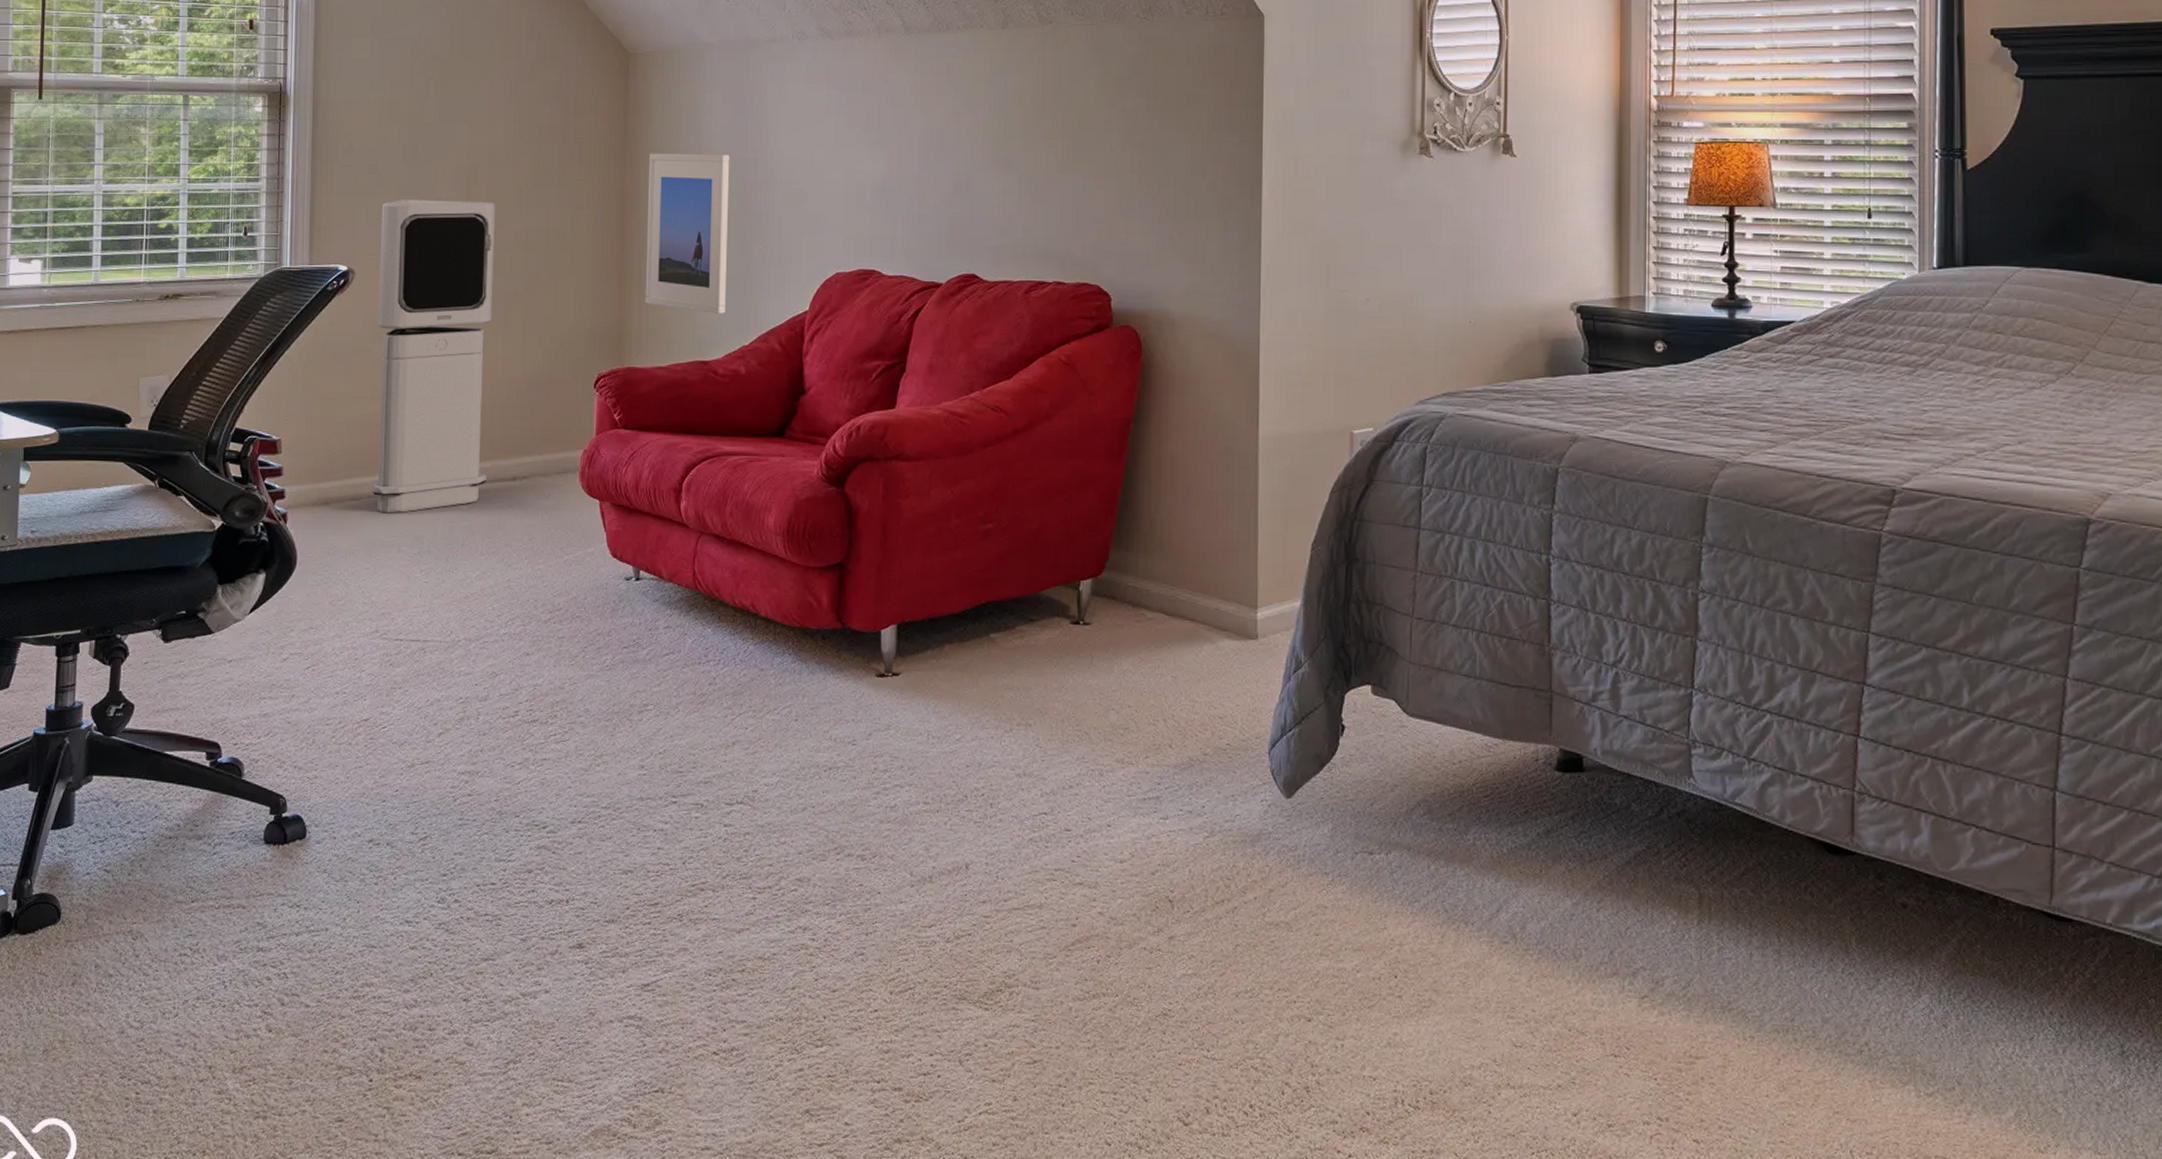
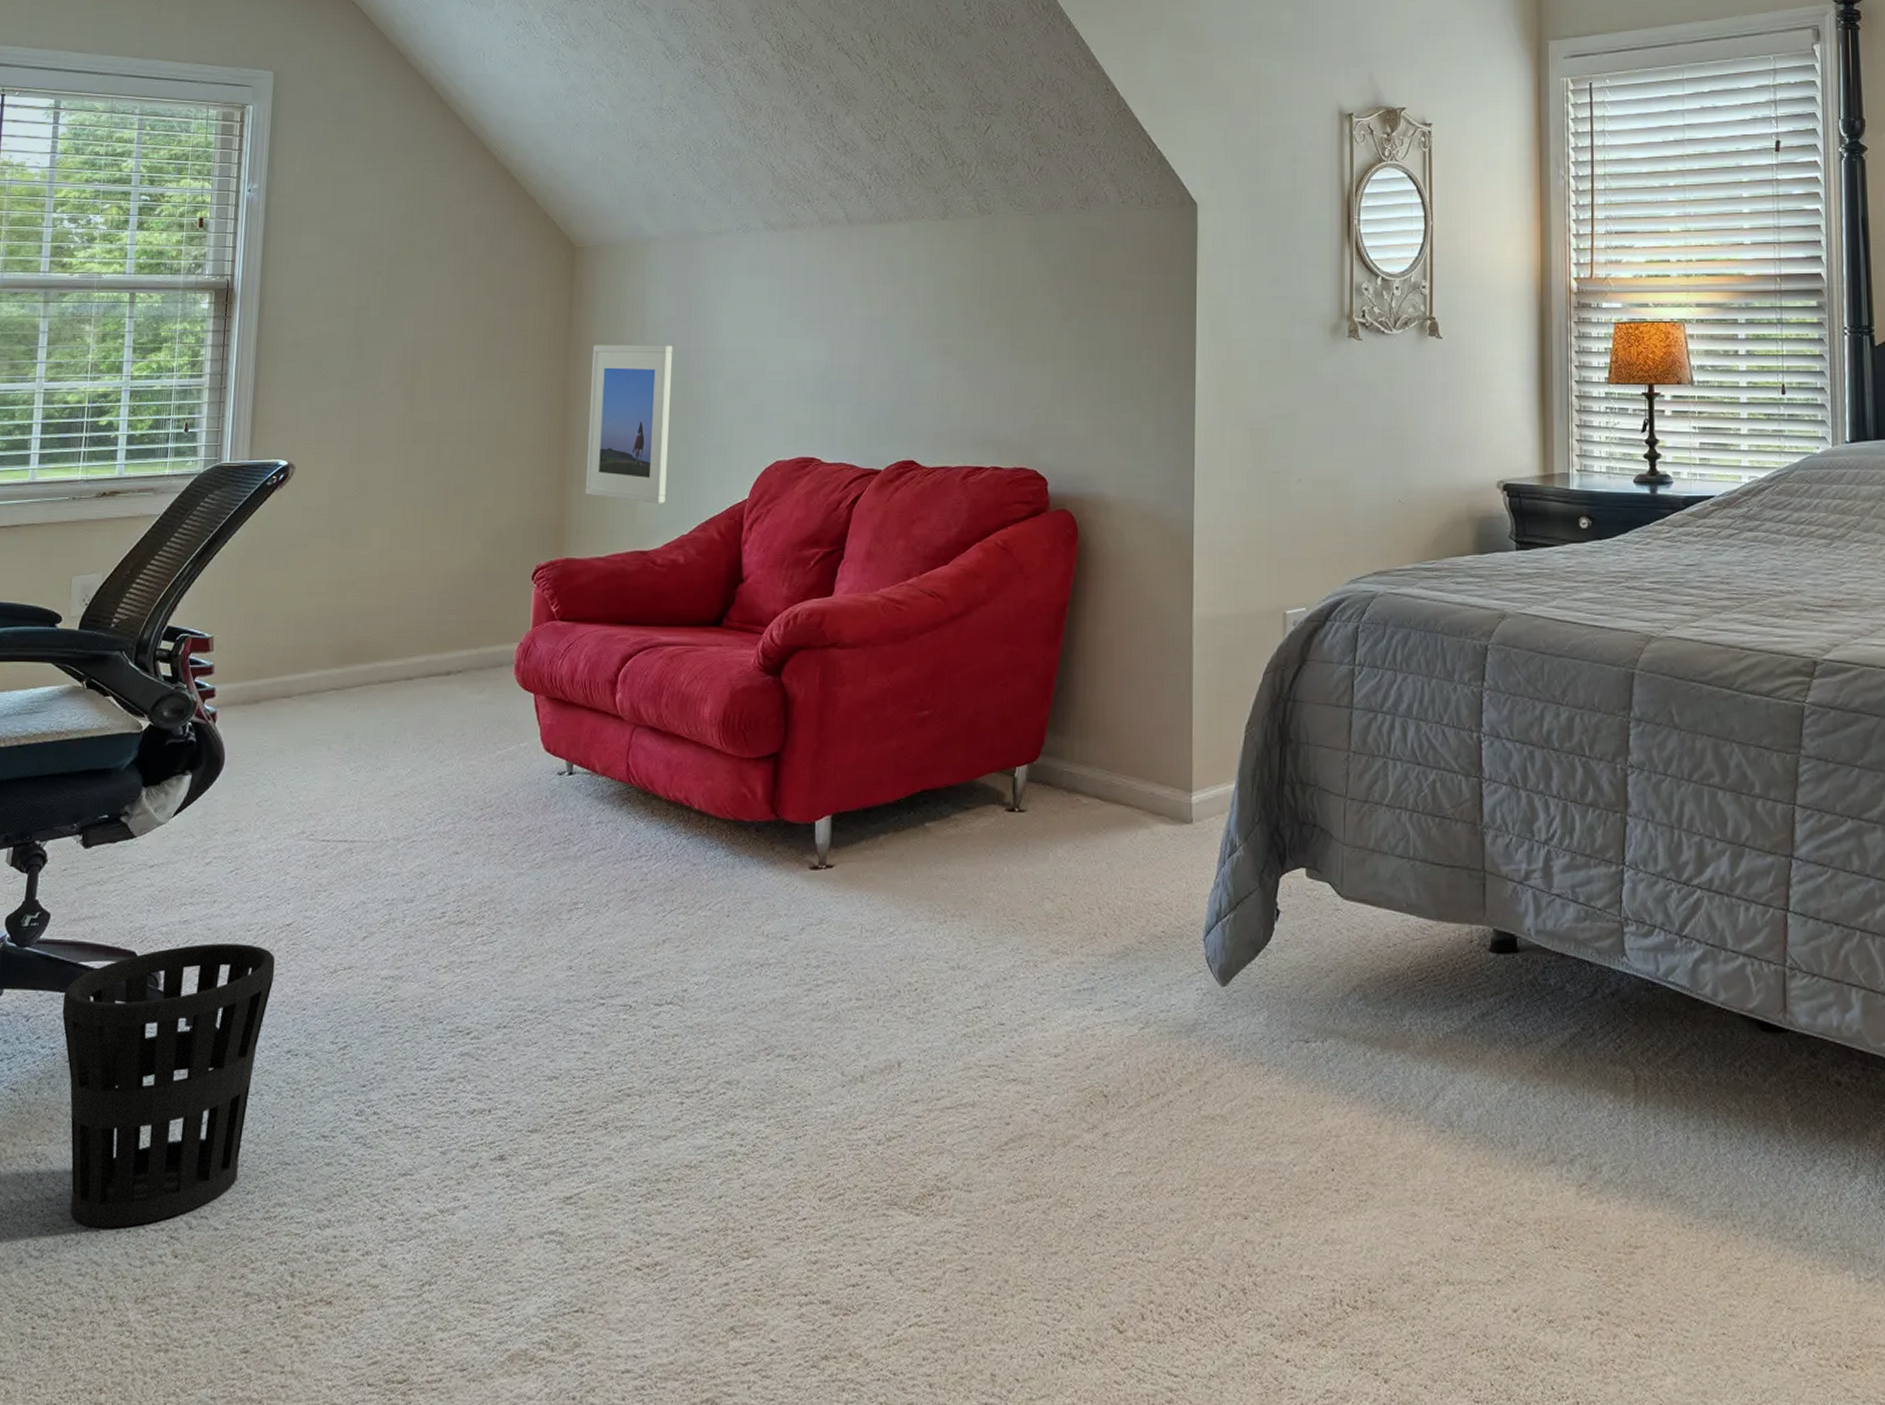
wastebasket: none [150,736,354,1003] -> present [62,943,275,1228]
air purifier: present [372,200,495,514] -> none [304,394,438,711]

